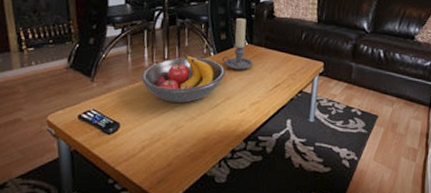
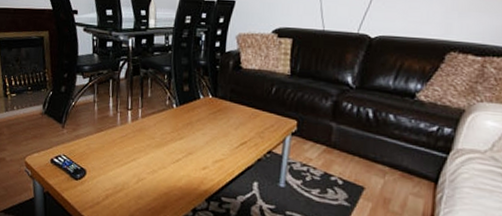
fruit bowl: present [140,55,226,103] -> none [105,106,188,155]
candle holder: present [222,18,254,70] -> none [185,69,218,125]

